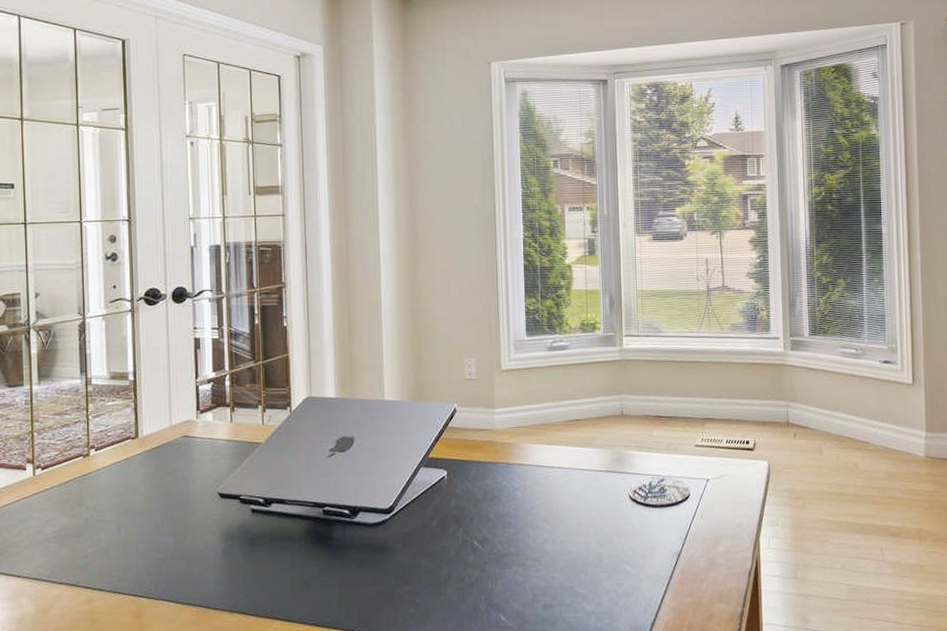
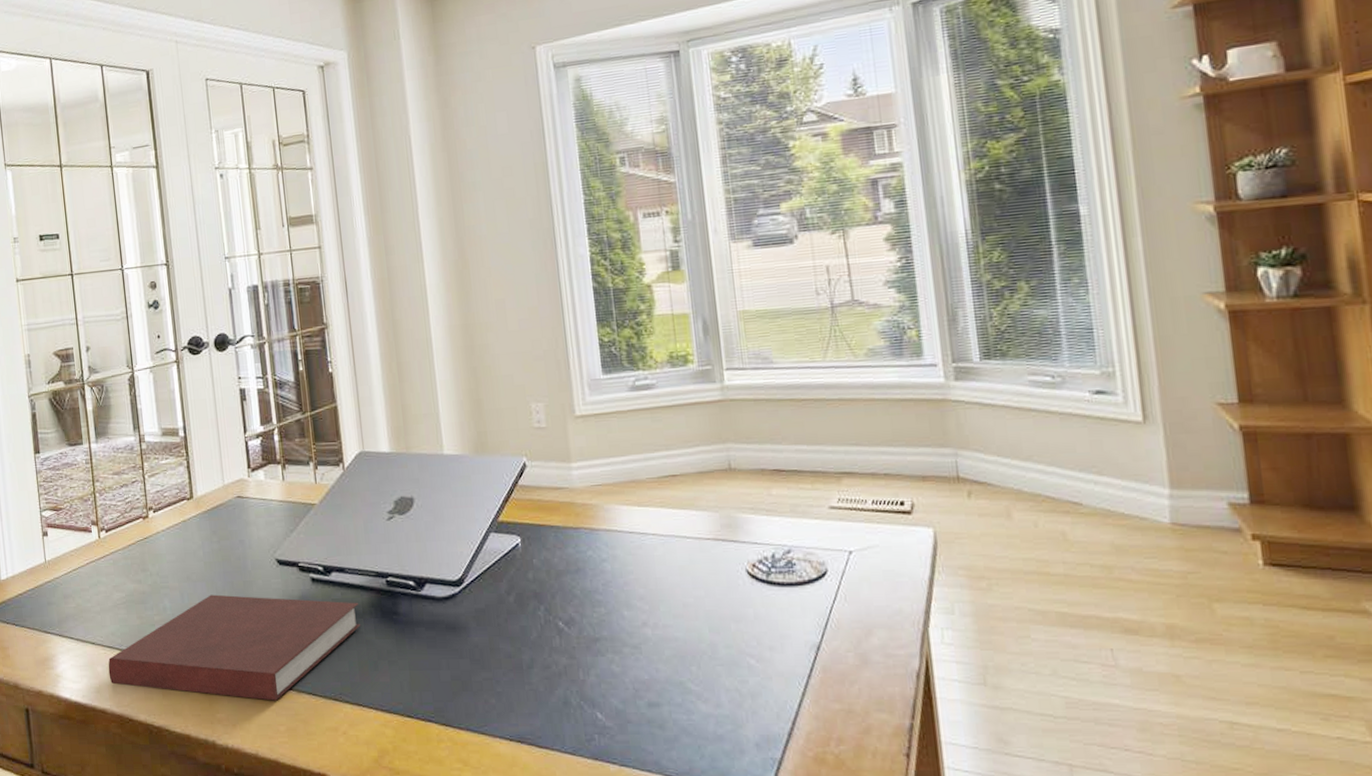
notebook: none [33,526,295,622] -> present [108,594,360,701]

